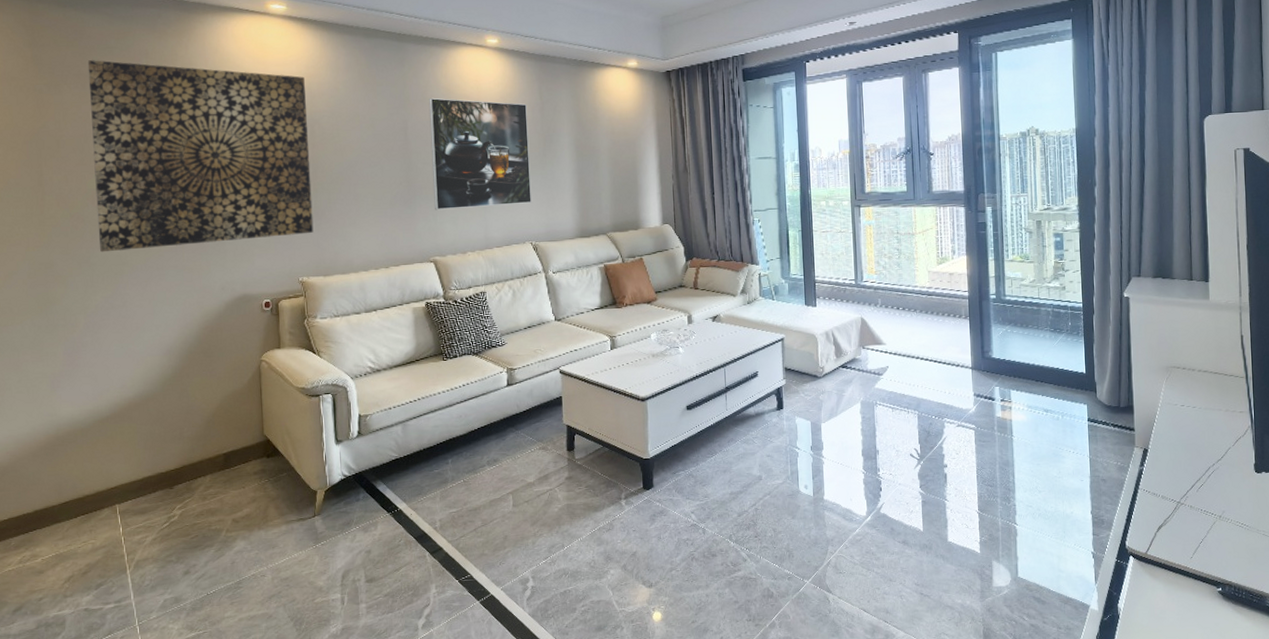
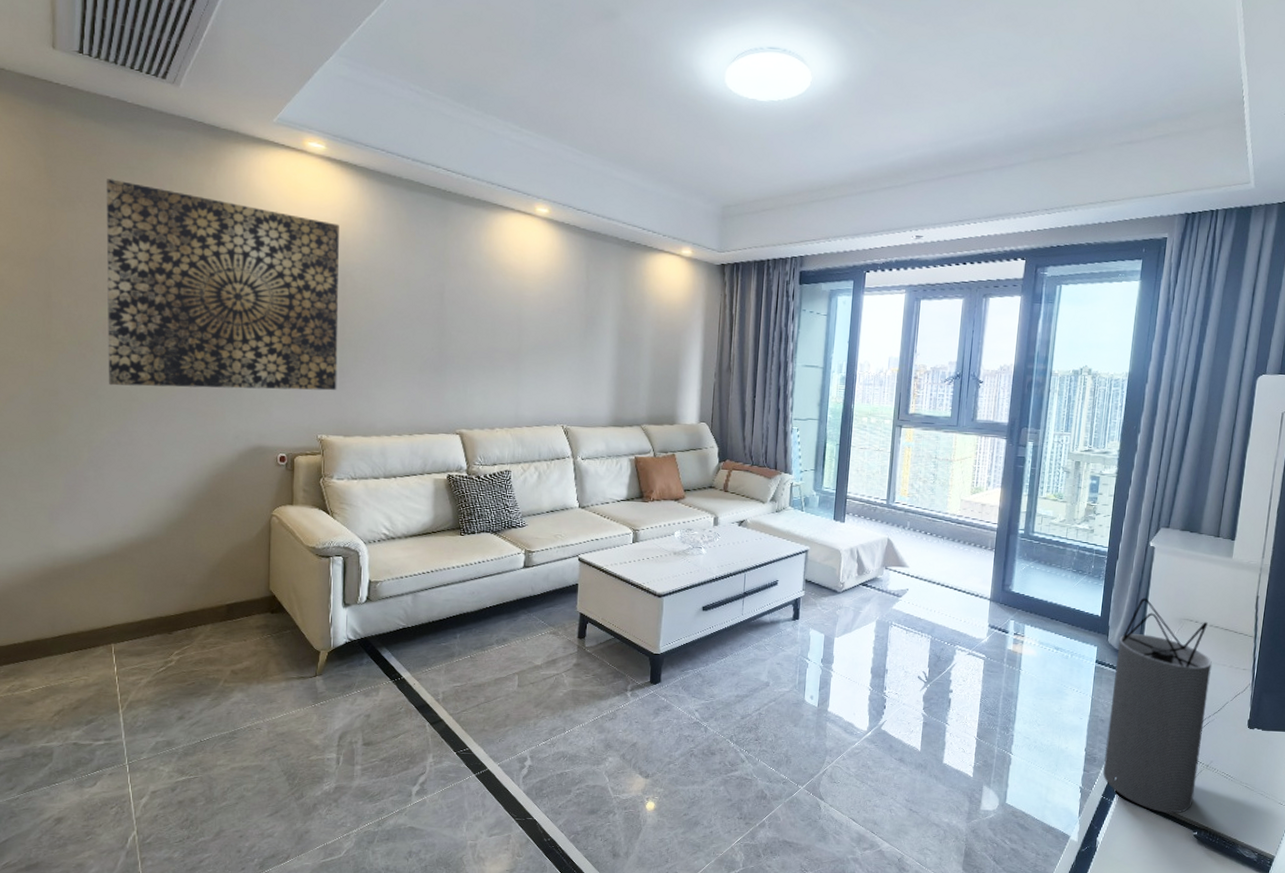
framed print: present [428,97,531,210] -> none [466,263,572,385]
speaker: none [1108,349,1212,571] -> present [1103,597,1212,814]

